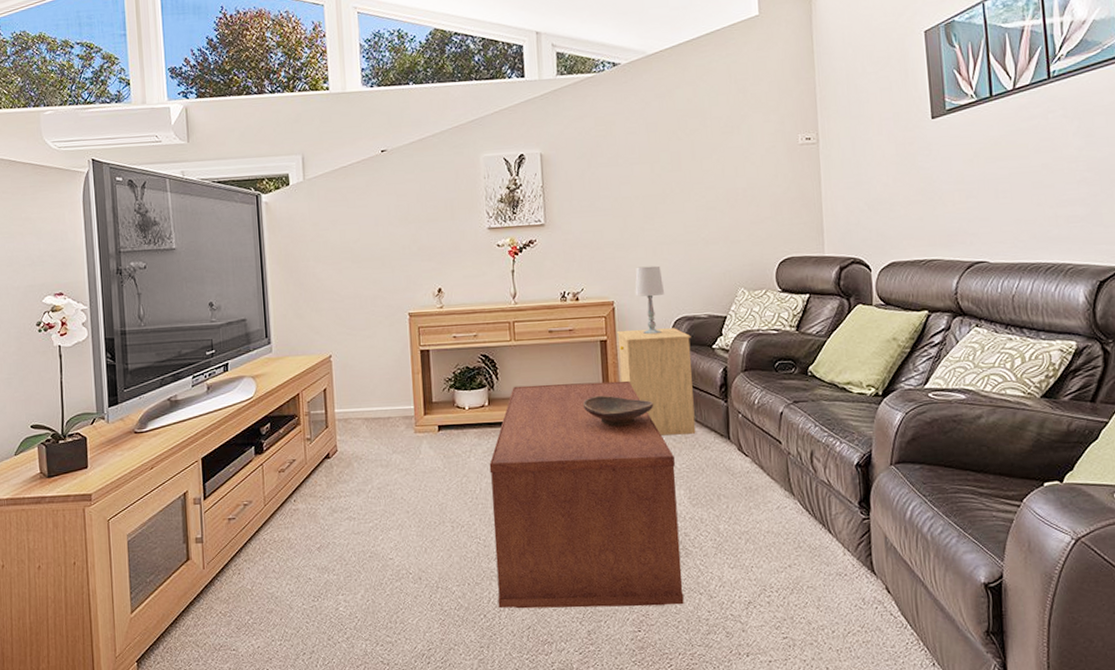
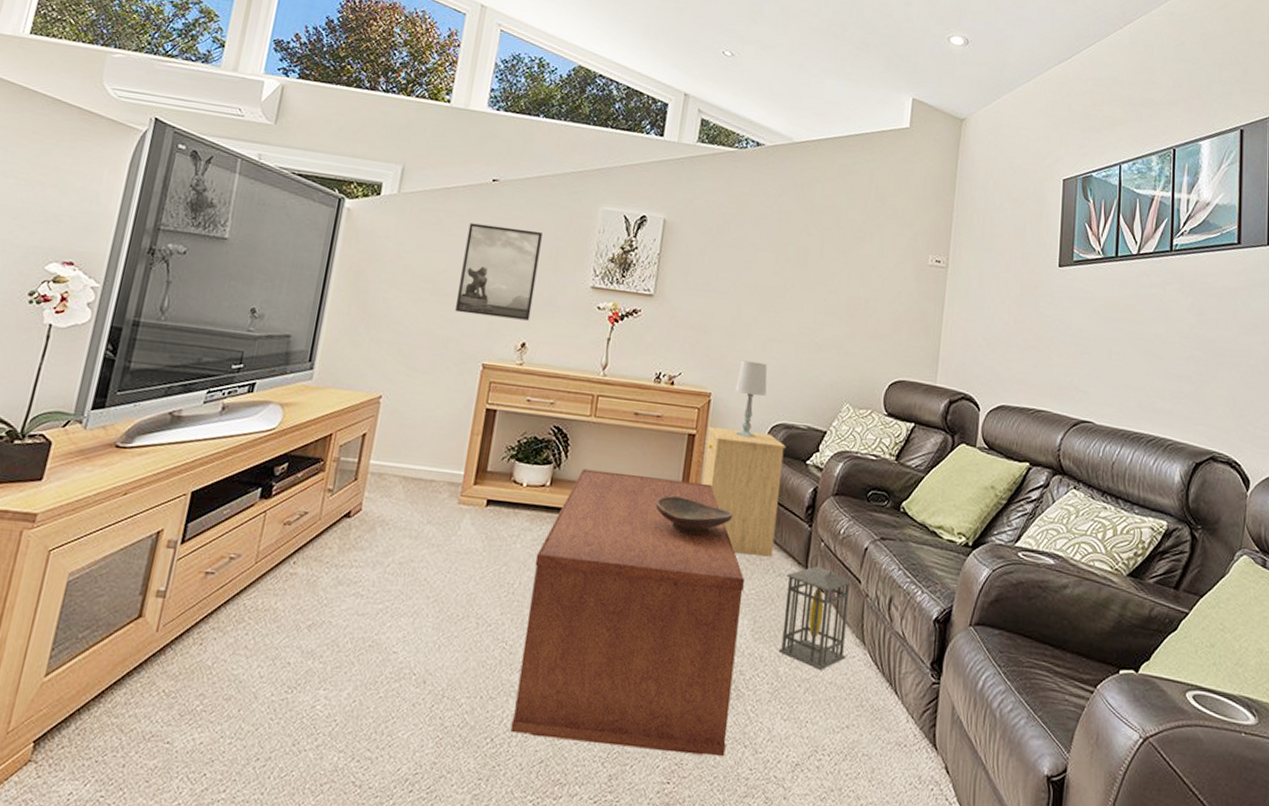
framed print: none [370,188,441,273] -> present [454,223,542,321]
lantern: none [712,423,778,523] -> present [778,552,853,670]

